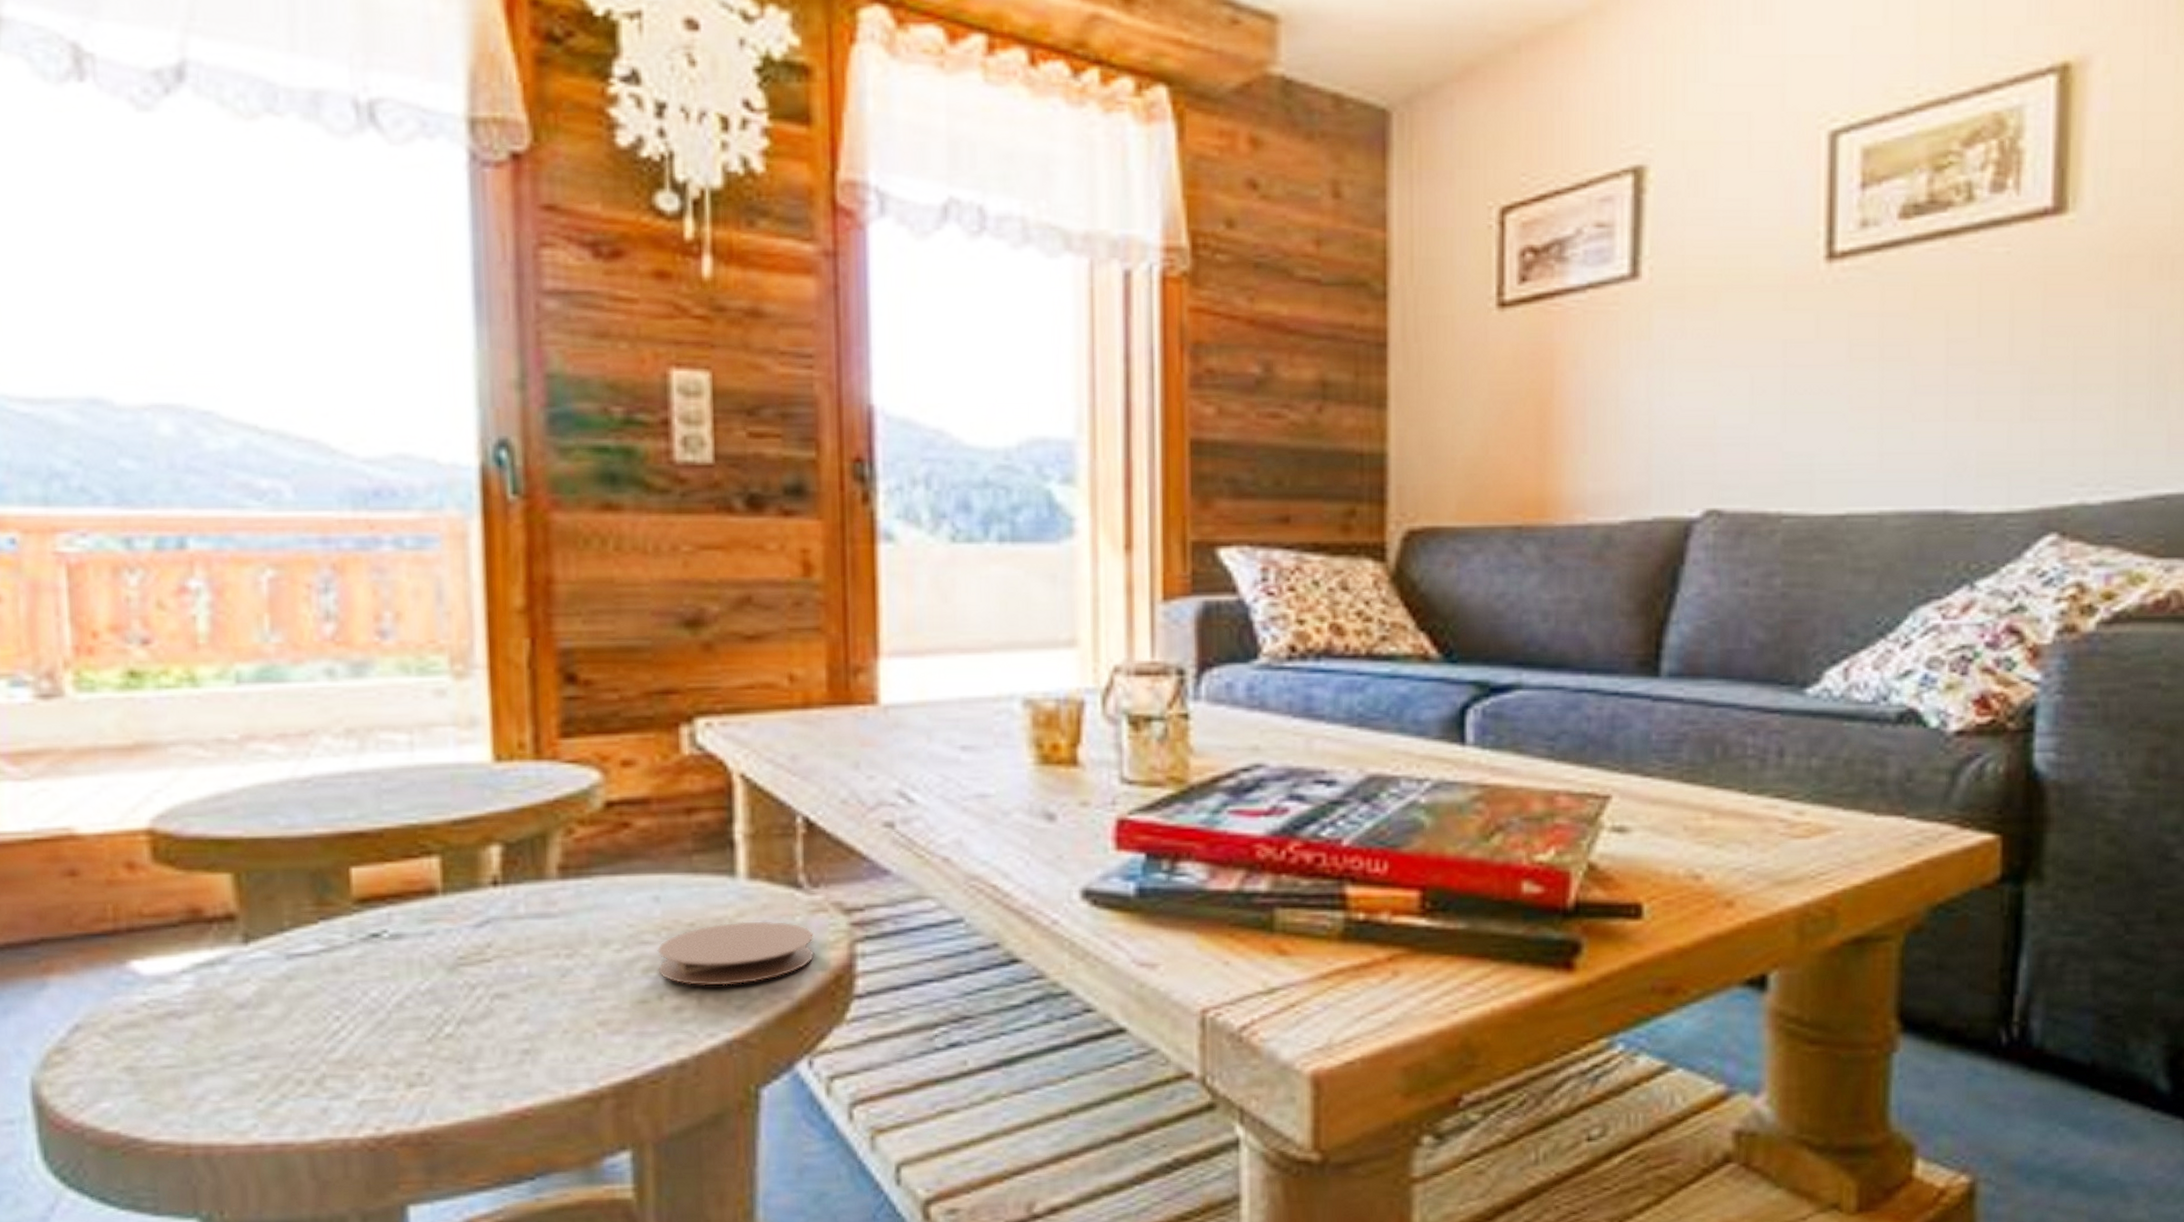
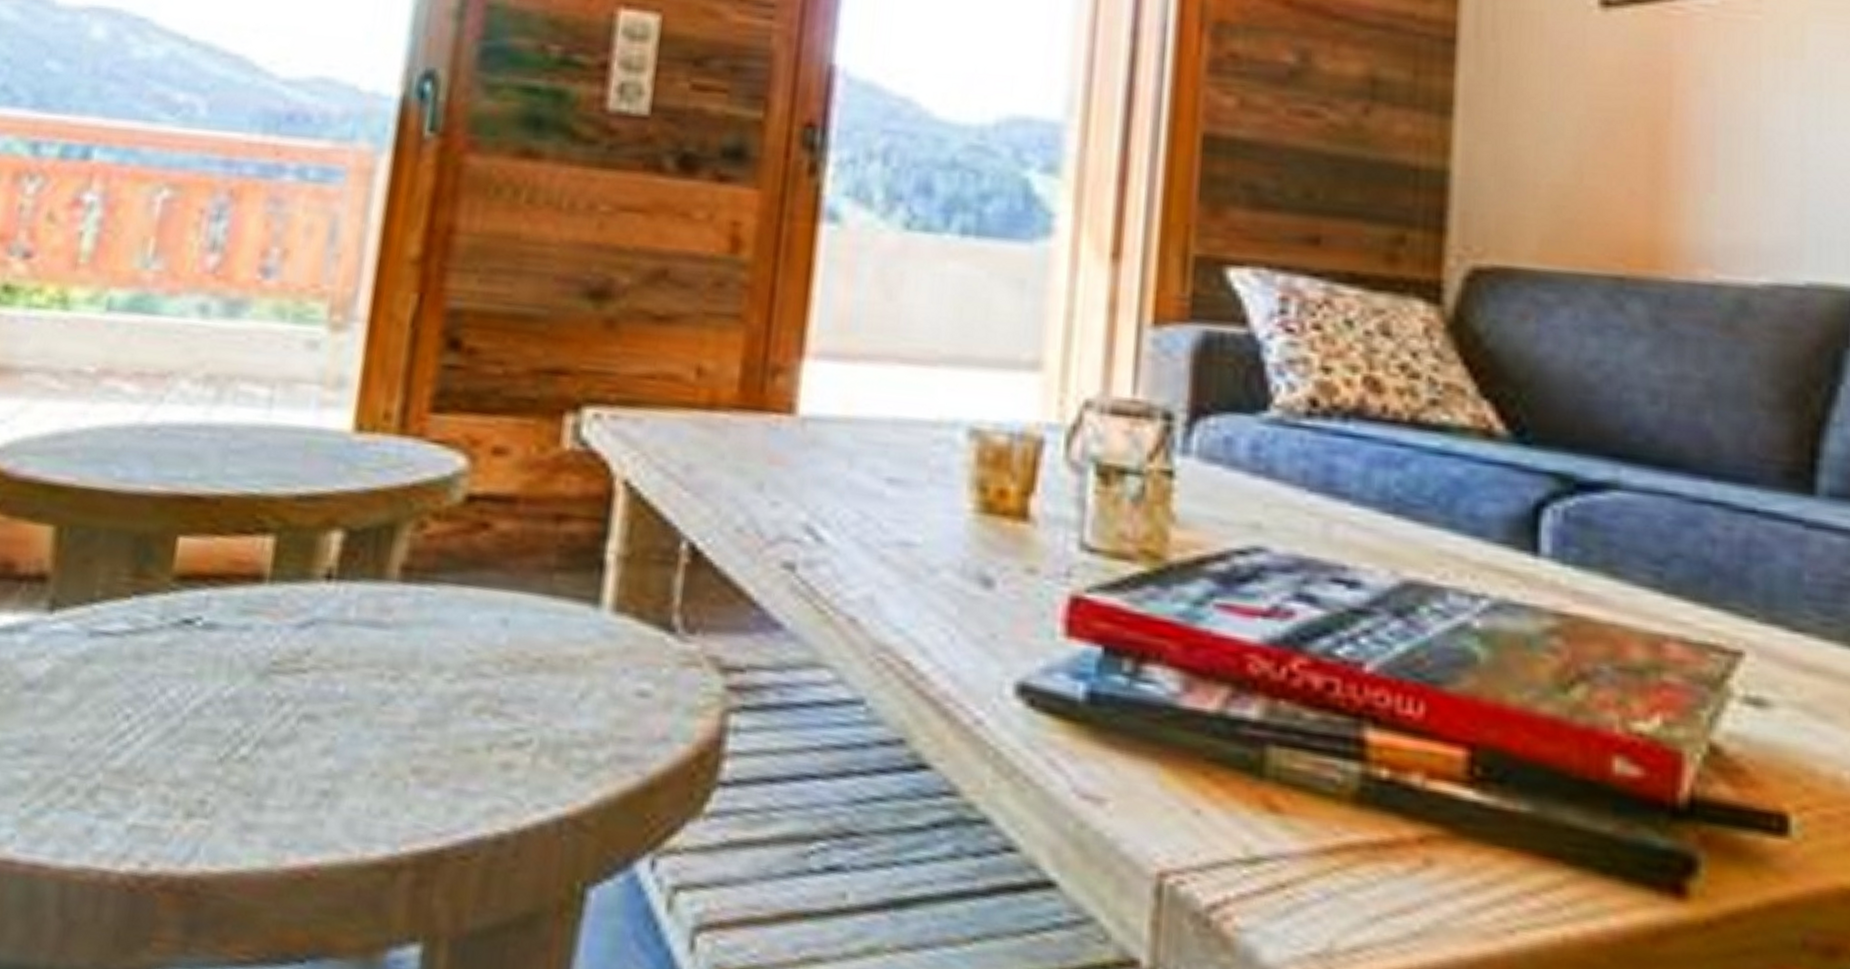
coaster: present [657,921,814,986] -> none [491,664,680,746]

